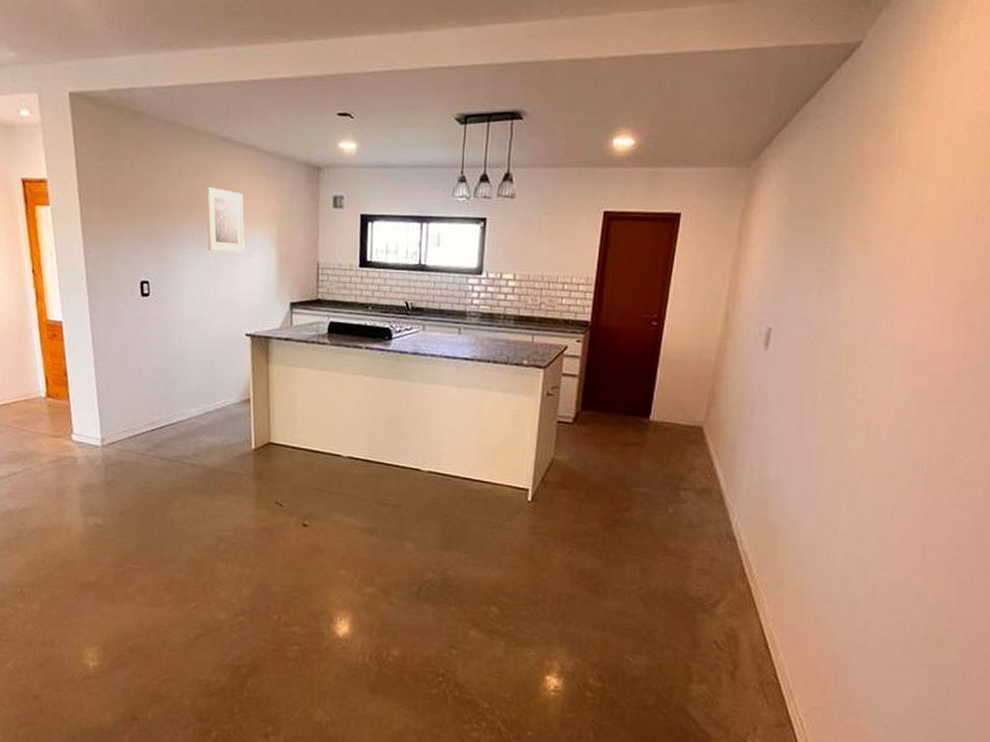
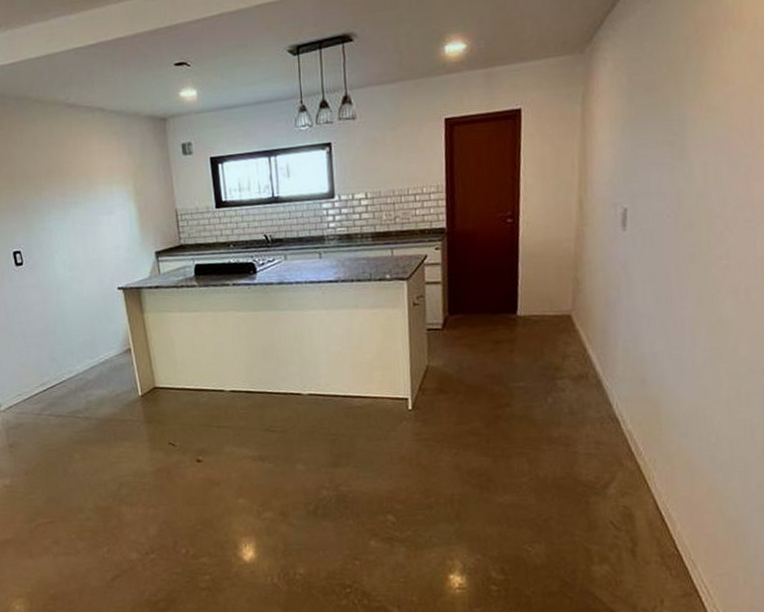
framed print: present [205,186,245,253] -> none [60,152,105,214]

